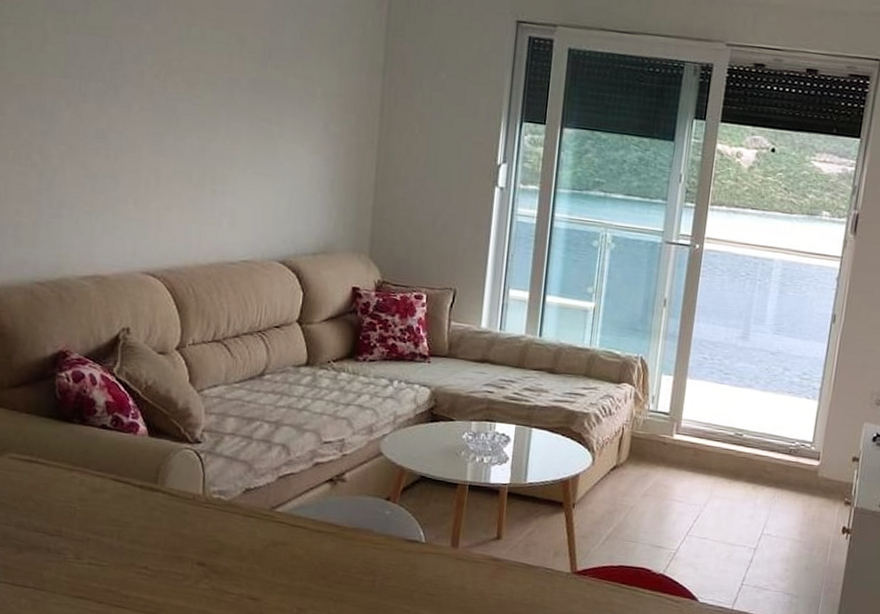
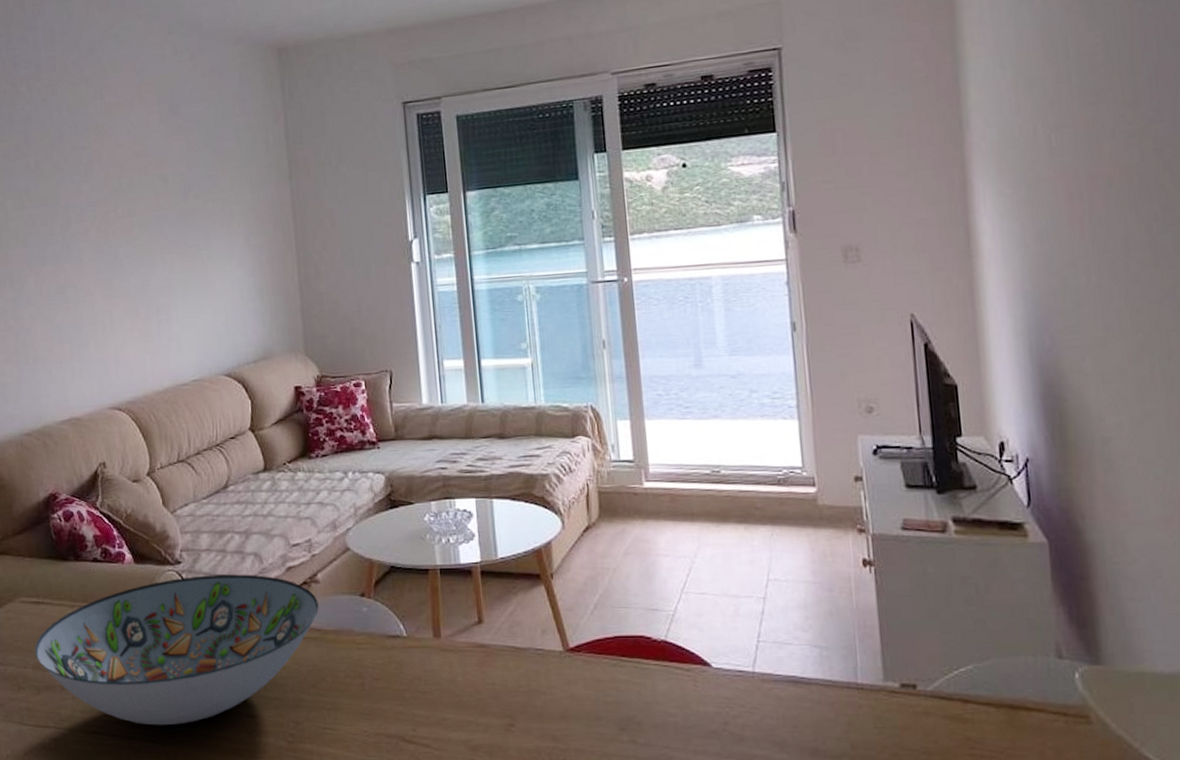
decorative bowl: none [21,457,342,599] -> present [35,574,319,726]

